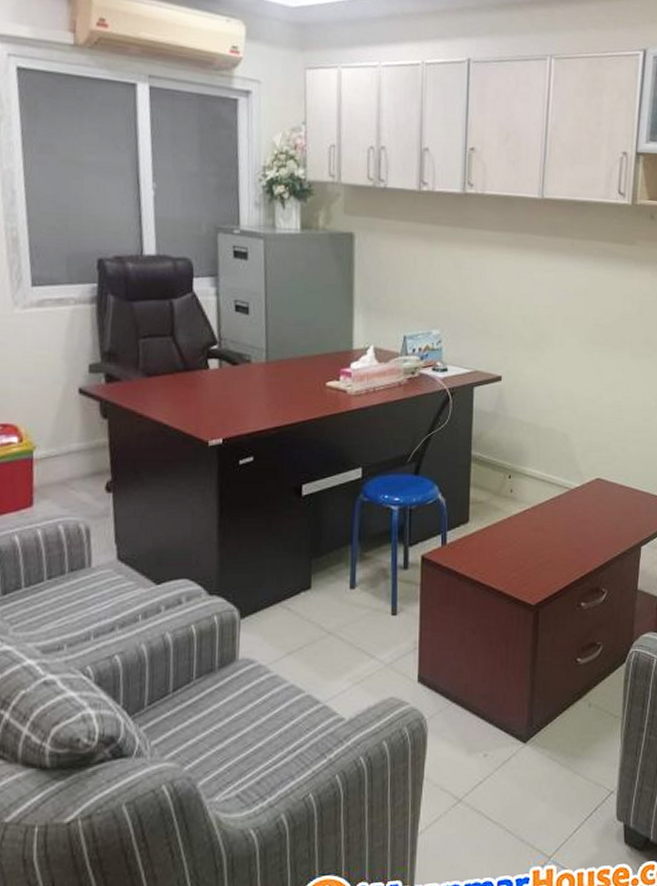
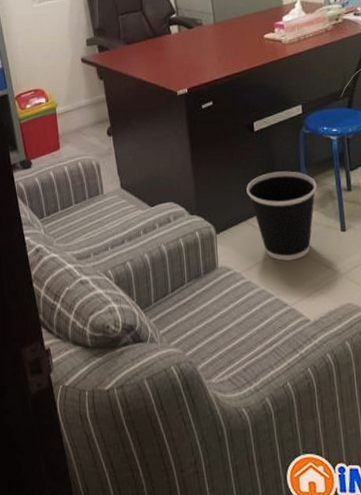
wastebasket: none [284,544,370,650] -> present [246,171,317,261]

